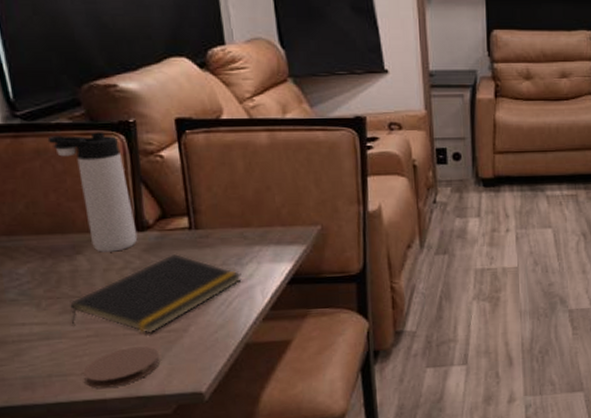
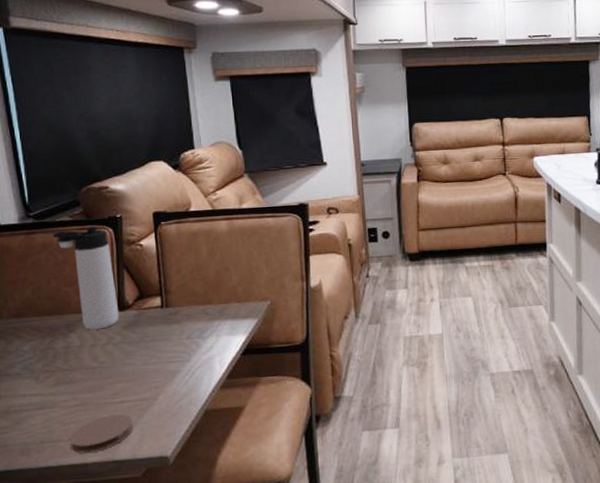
notepad: present [70,253,242,334] -> none [62,329,203,403]

